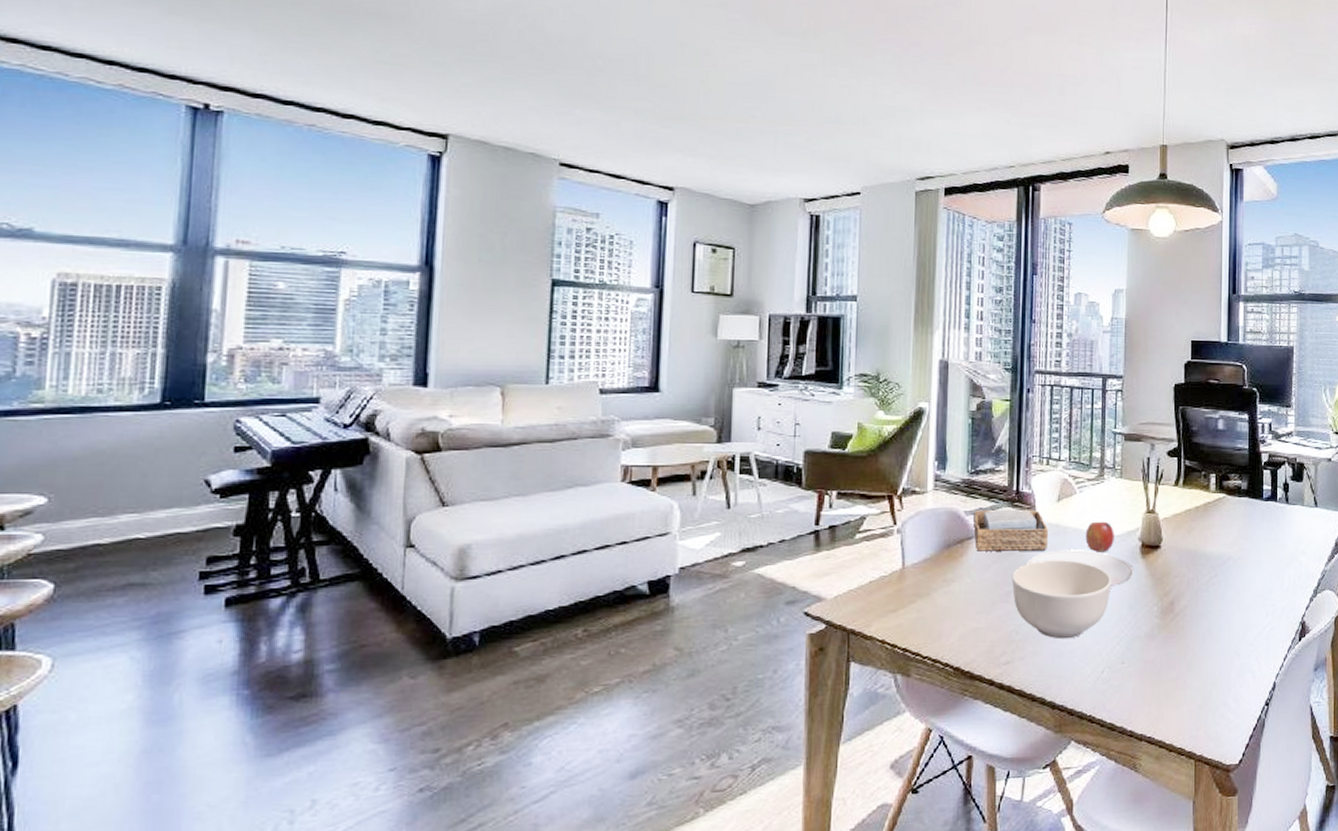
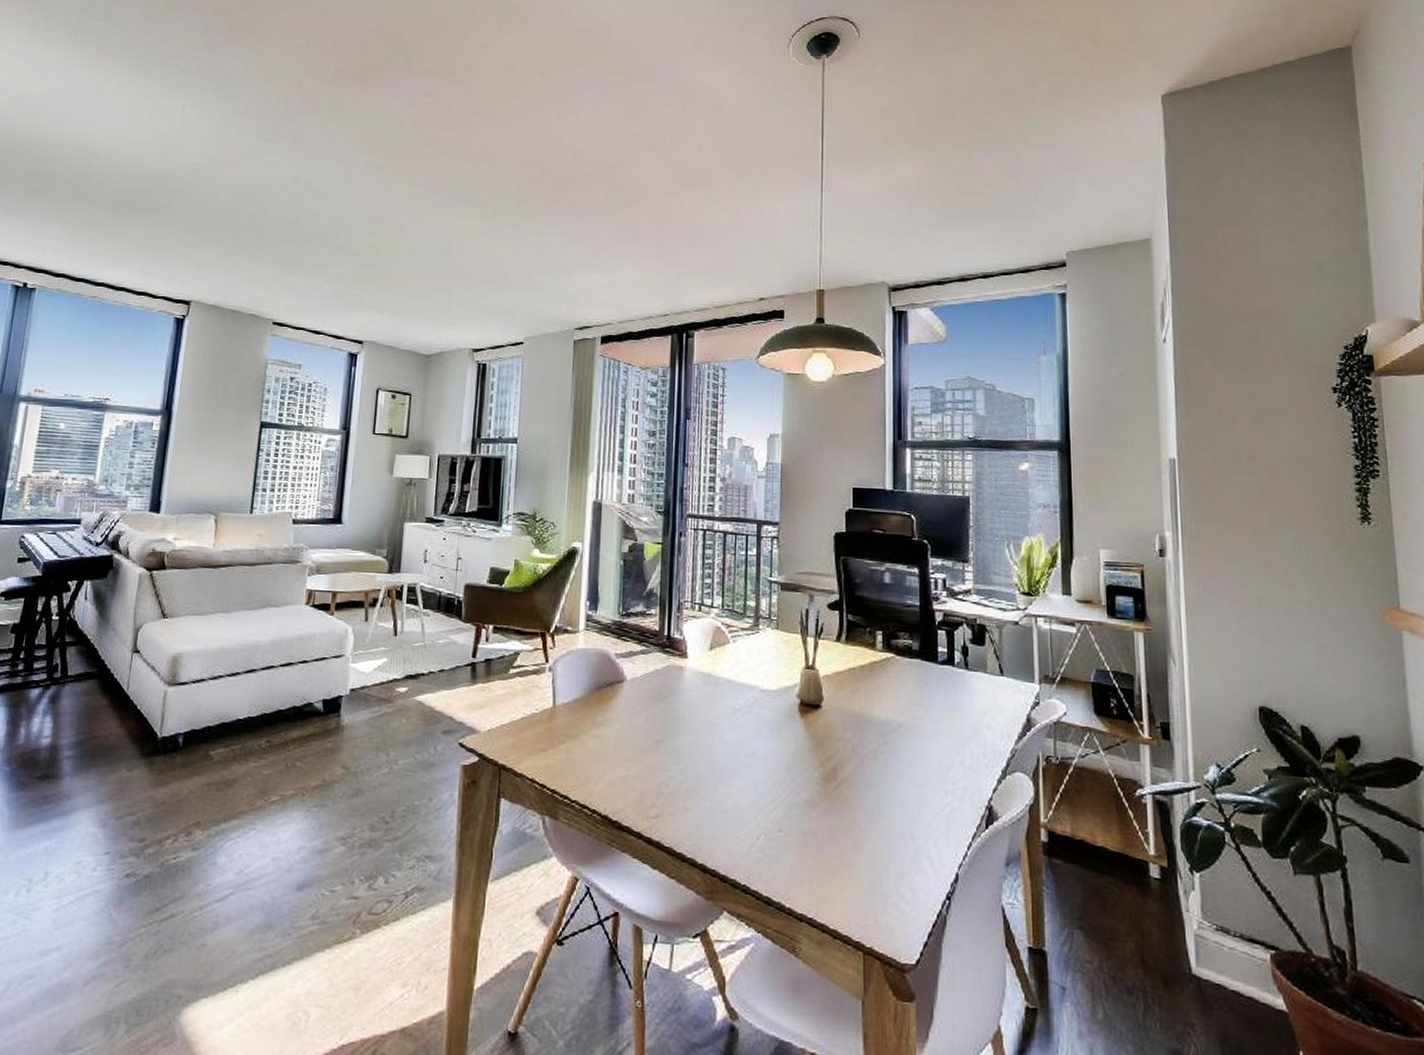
napkin holder: present [973,509,1049,551] -> none [623,654,701,700]
bowl: present [1011,559,1112,640] -> none [661,710,768,798]
plate: present [1026,550,1133,588] -> none [676,701,791,746]
fruit: present [1085,521,1114,552] -> none [739,673,770,707]

